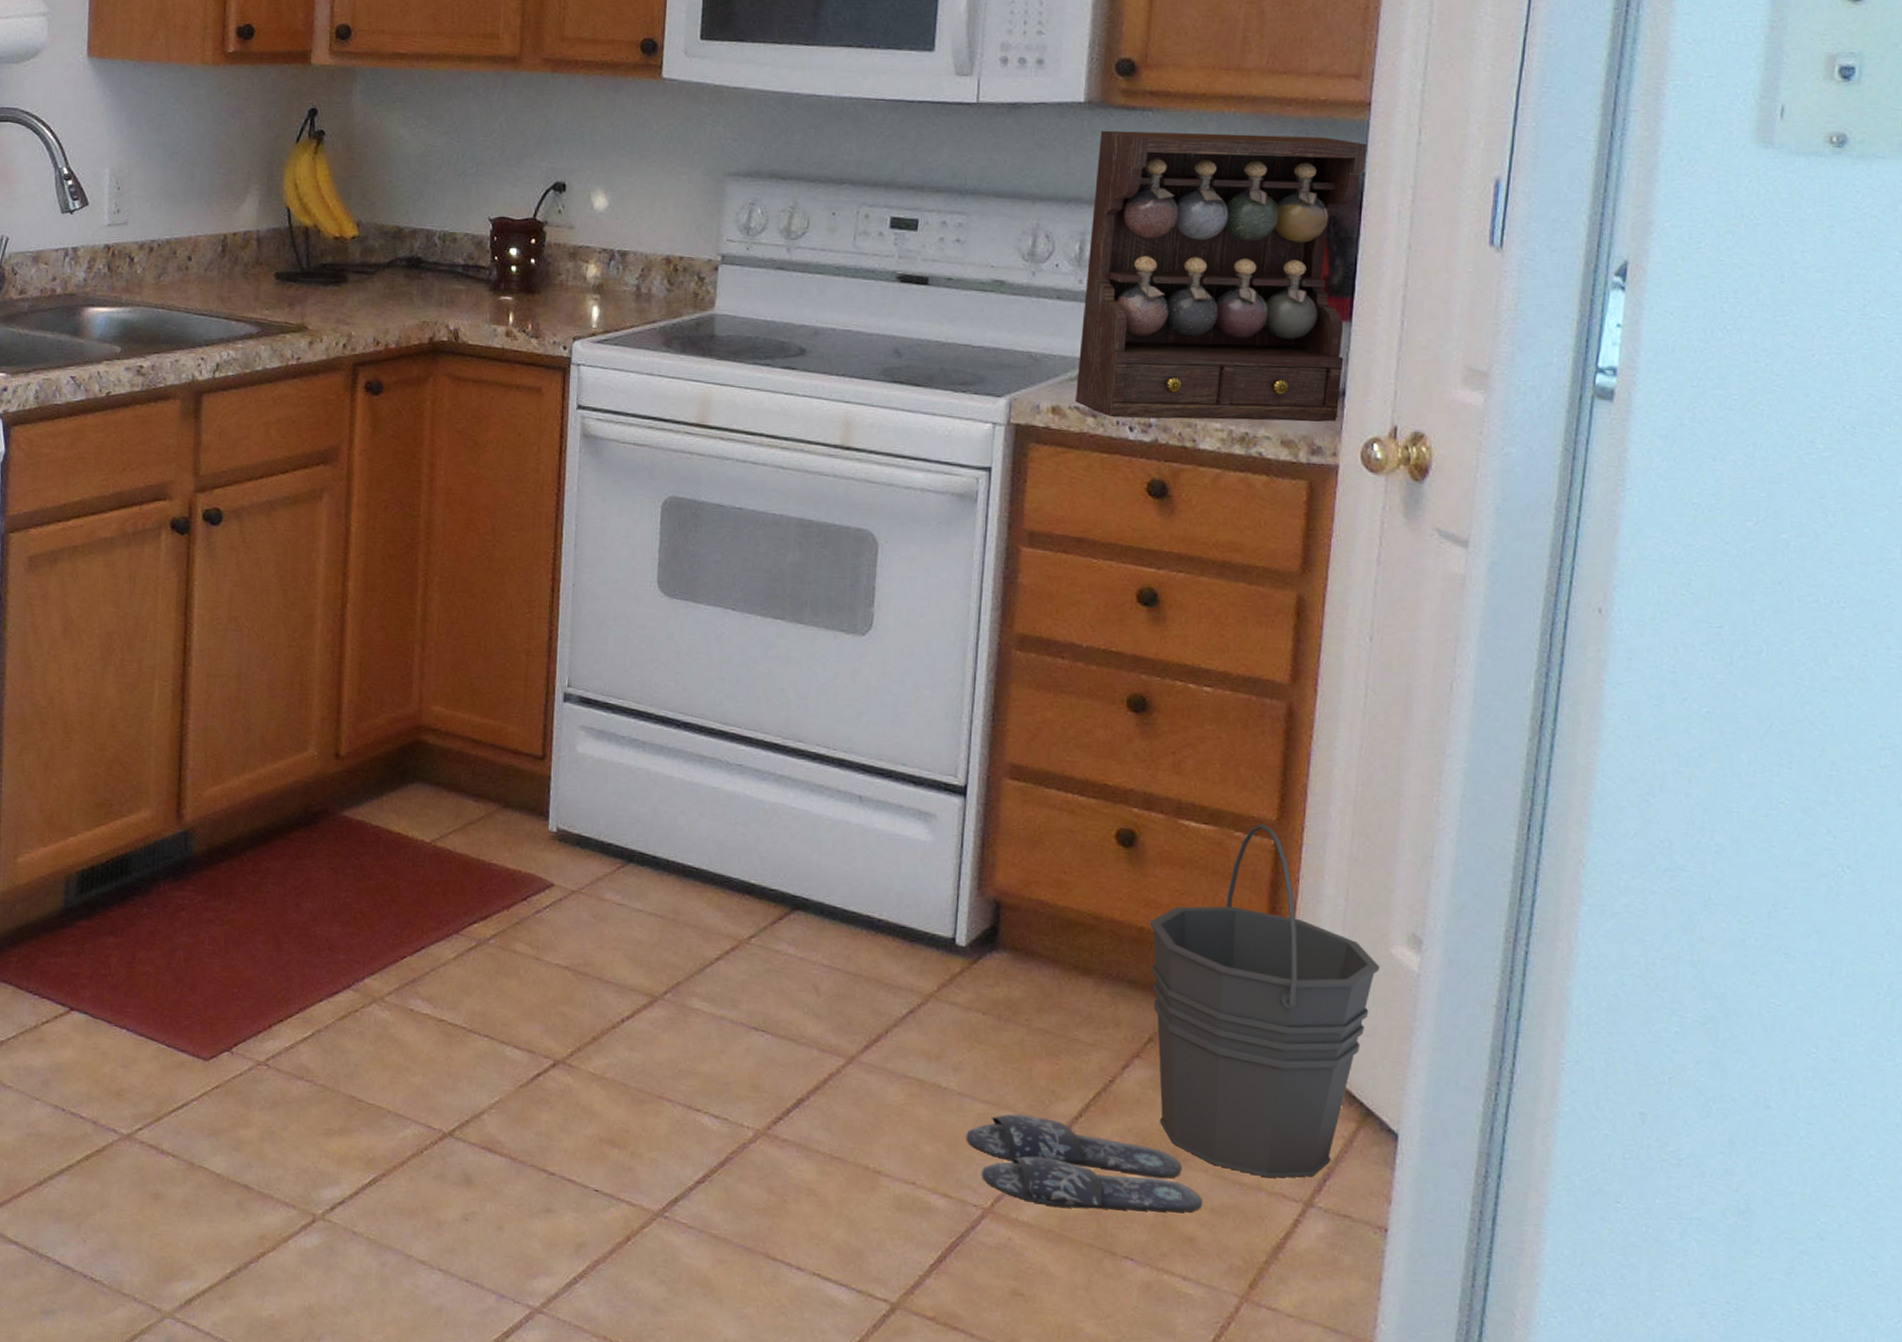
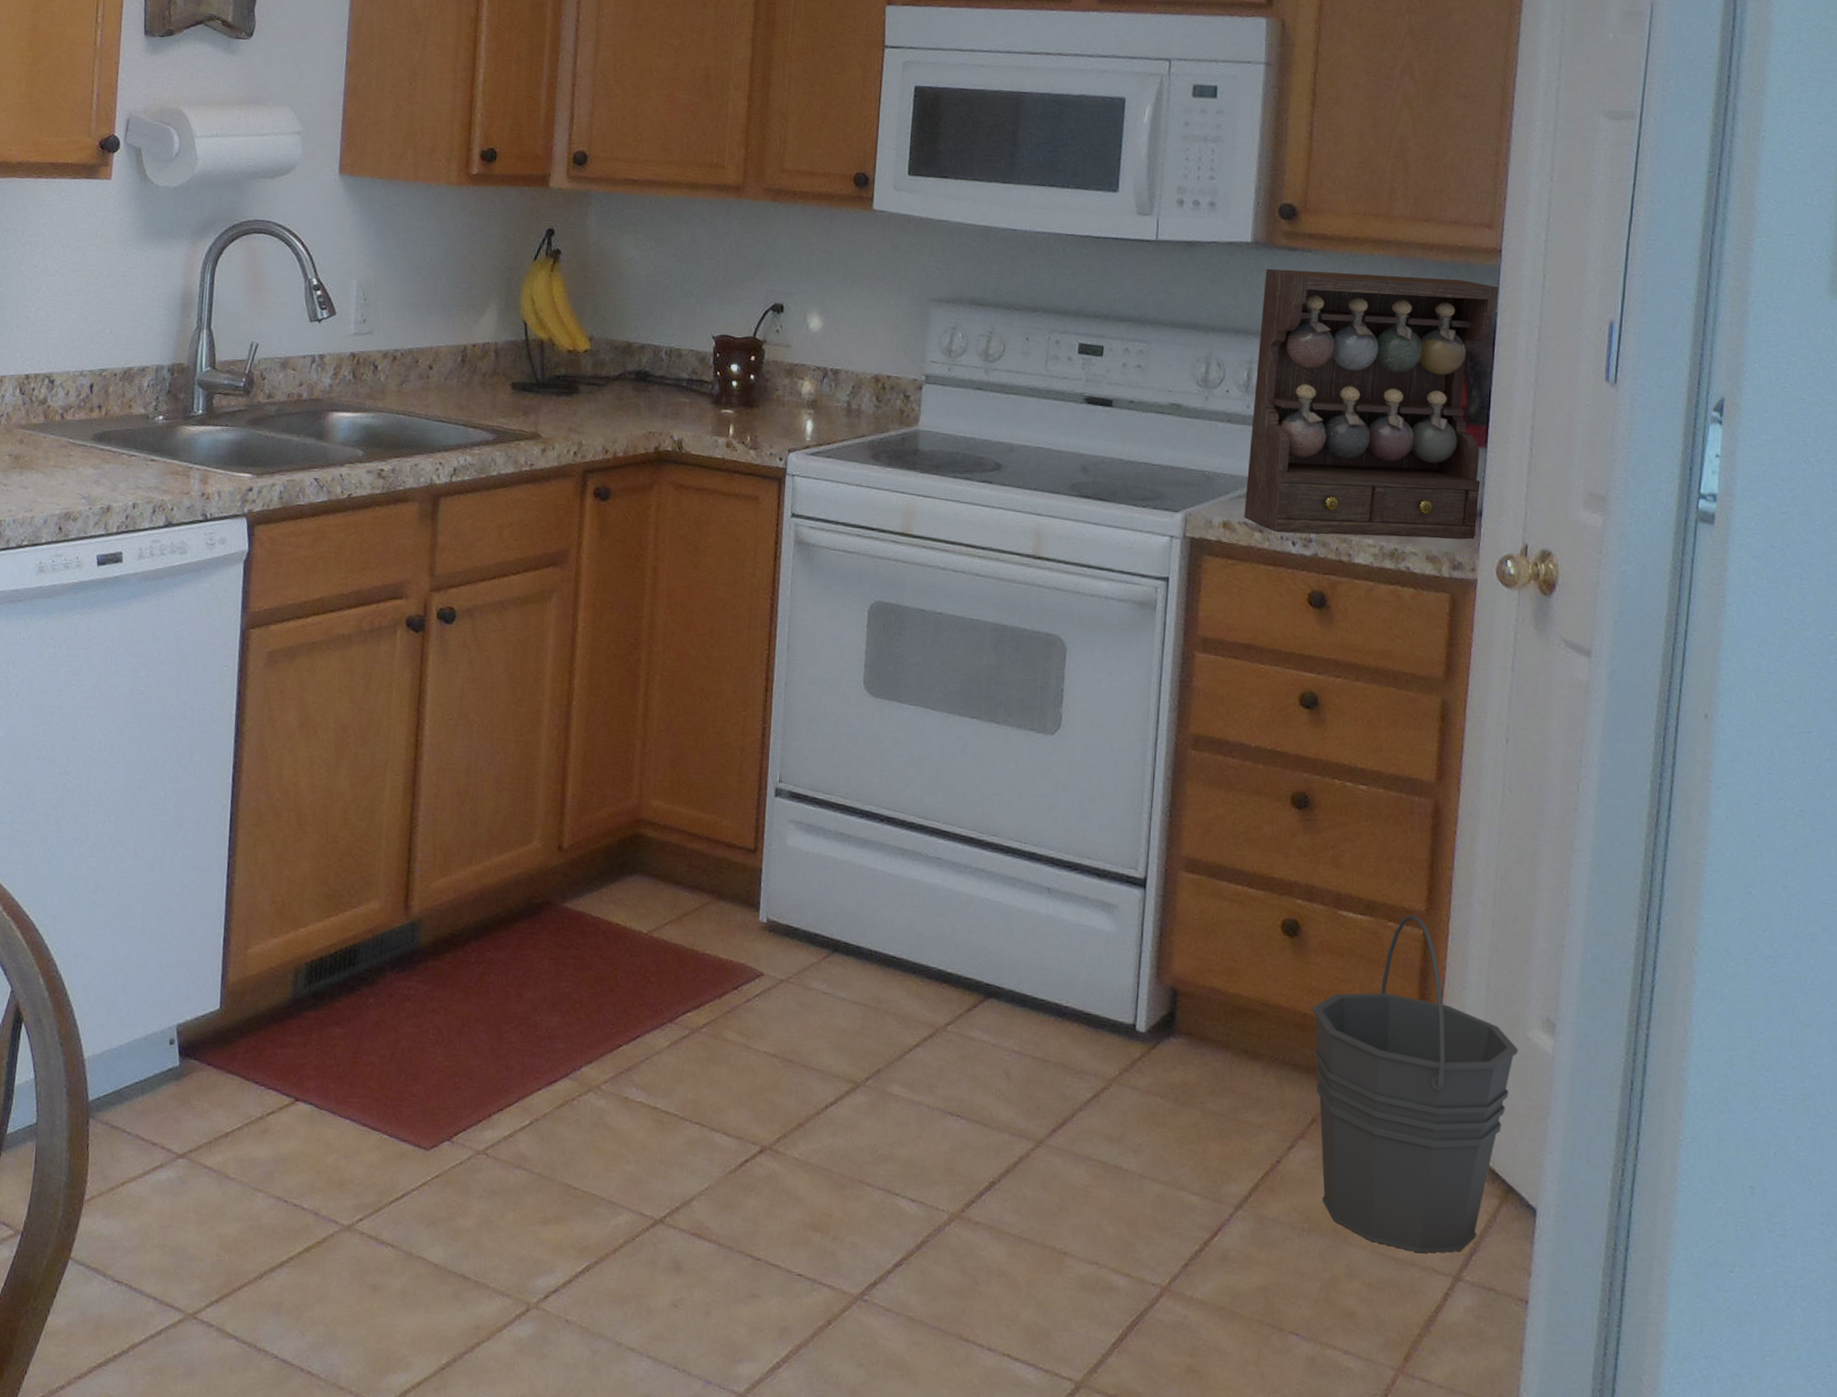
slippers: present [966,1114,1203,1213] -> none [1145,1194,1362,1289]

